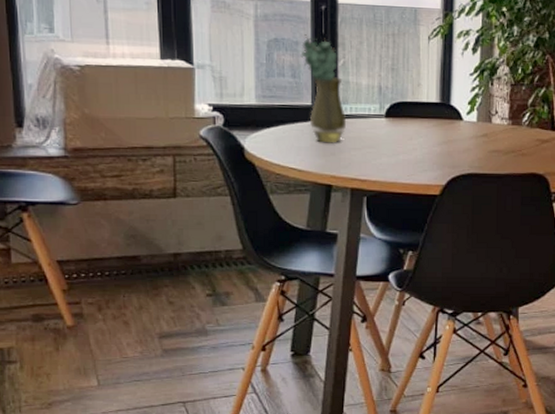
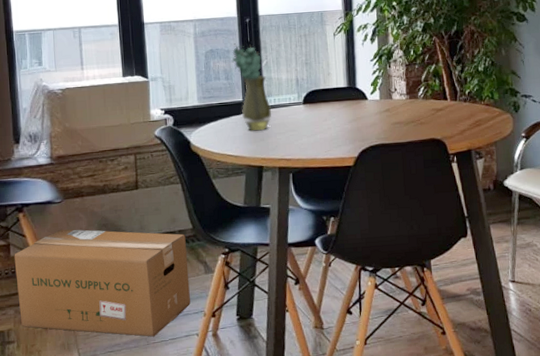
box: none [16,236,236,368] -> present [14,229,191,337]

